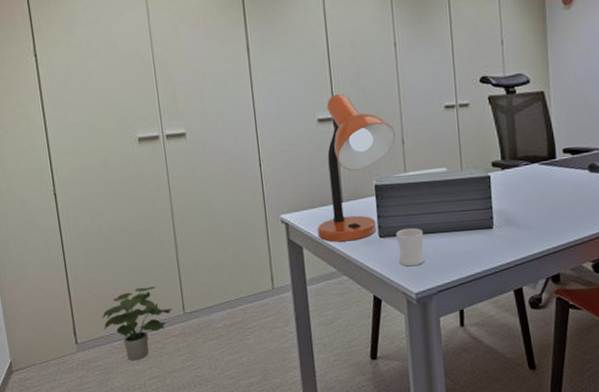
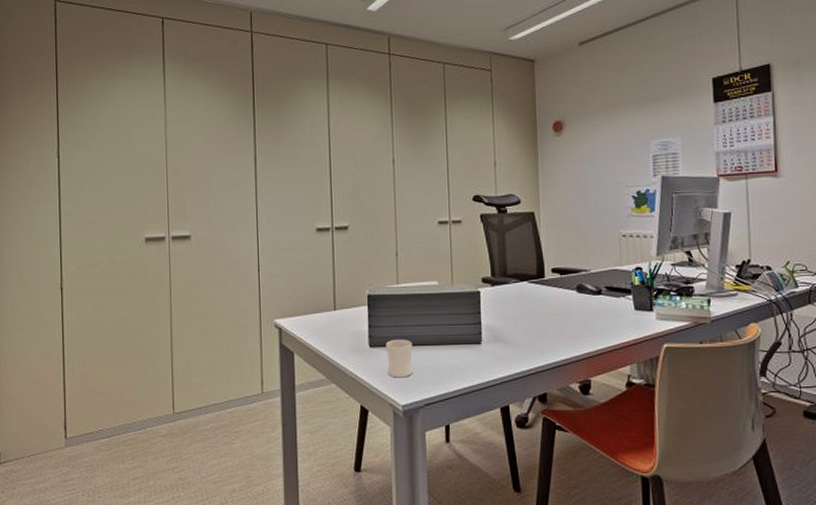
potted plant: present [102,286,173,361] -> none [93,384,163,459]
desk lamp: present [317,93,395,243] -> none [309,205,389,350]

